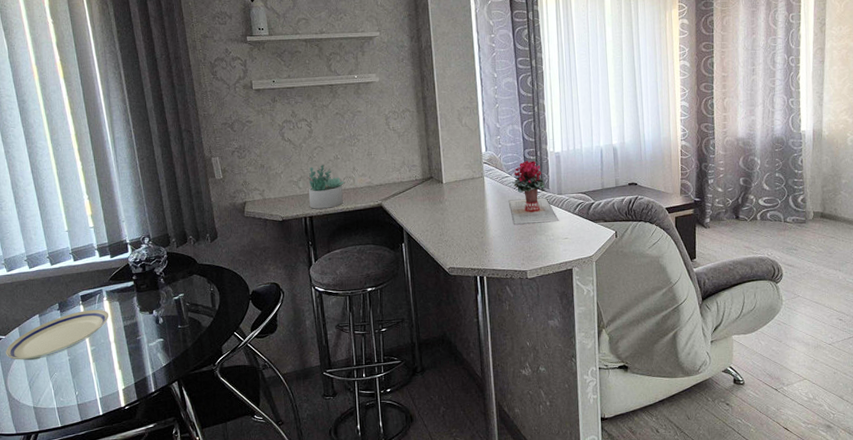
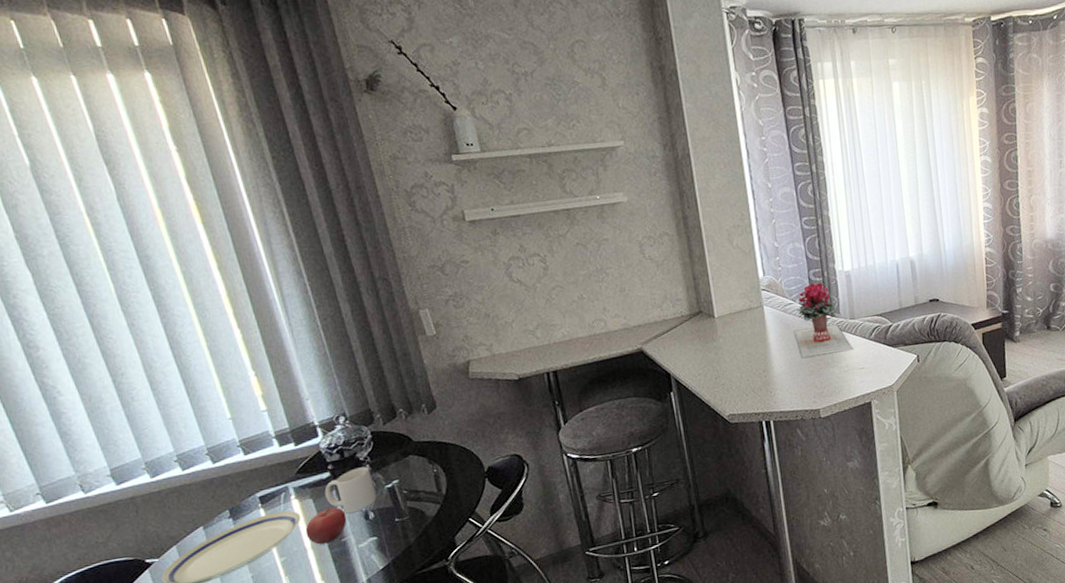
fruit: none [111,310,142,340] -> present [305,507,347,545]
mug: none [128,280,166,317] -> present [324,466,377,514]
succulent plant: present [308,165,345,209] -> none [547,307,594,362]

